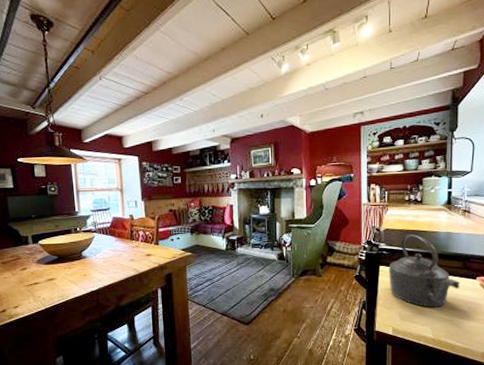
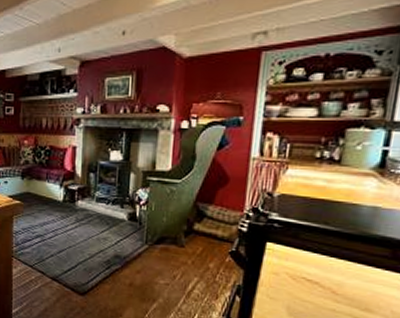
kettle: present [389,234,460,308] -> none [277,204,384,306]

